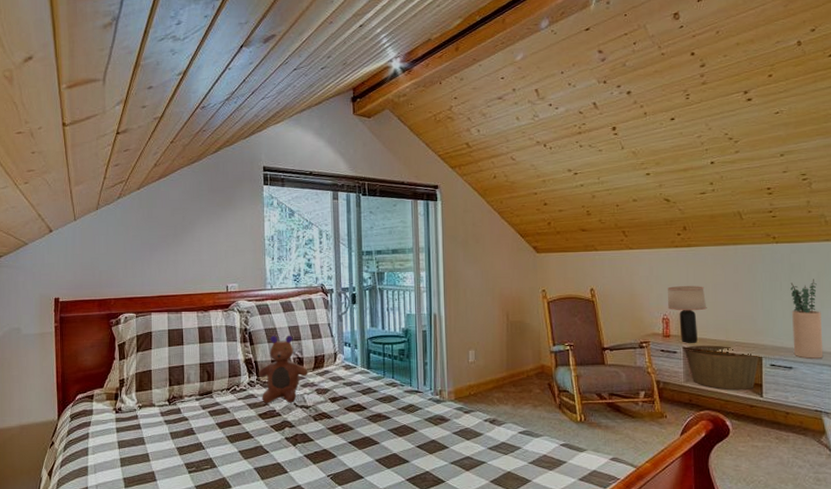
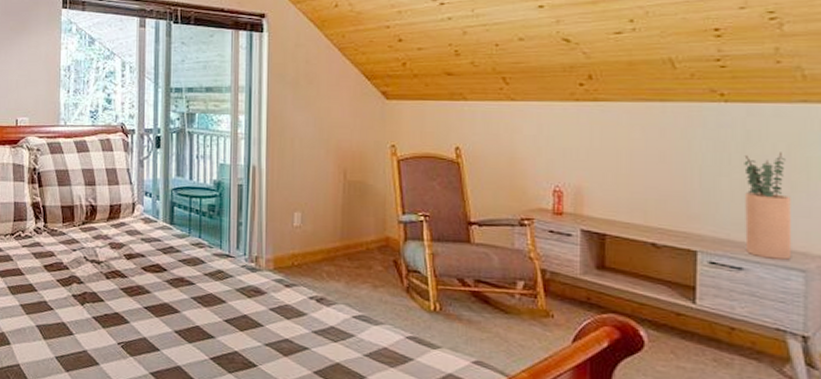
toy: present [258,335,308,403] -> none [46,178,102,256]
table lamp: present [667,286,707,343] -> none [560,150,618,225]
basket: present [686,345,760,391] -> none [585,228,693,293]

